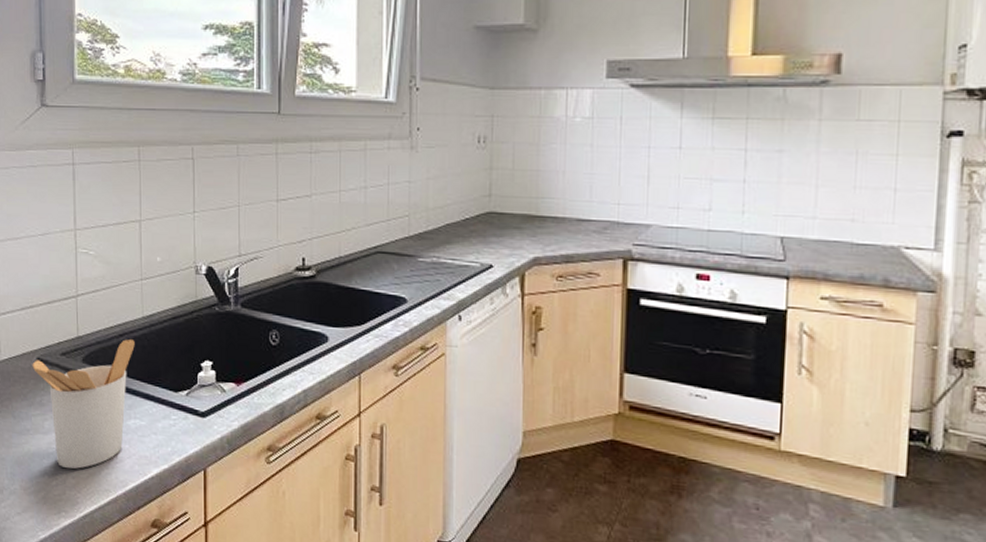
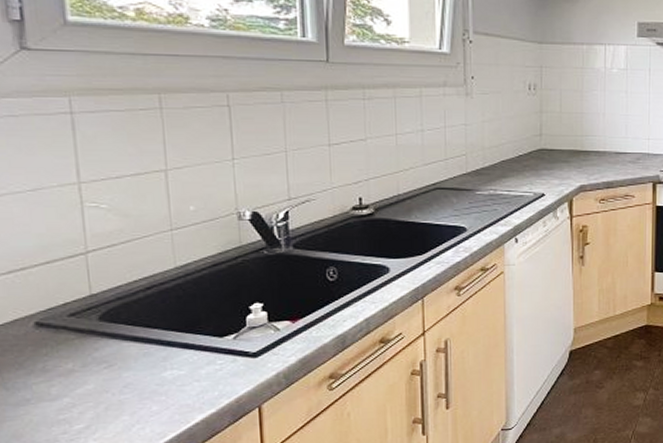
utensil holder: present [32,339,135,470] -> none [28,291,167,433]

